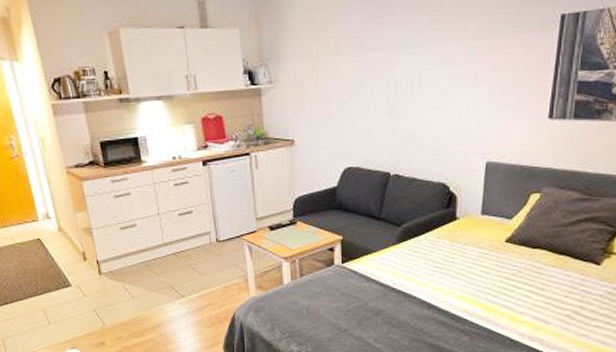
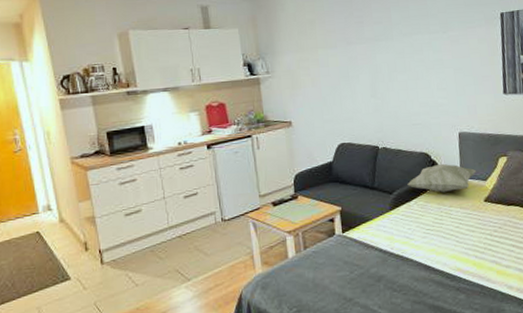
decorative pillow: none [419,196,501,230] -> present [407,163,476,193]

